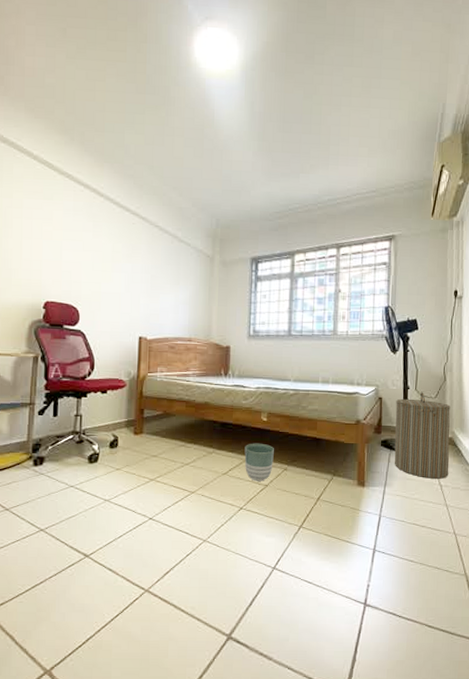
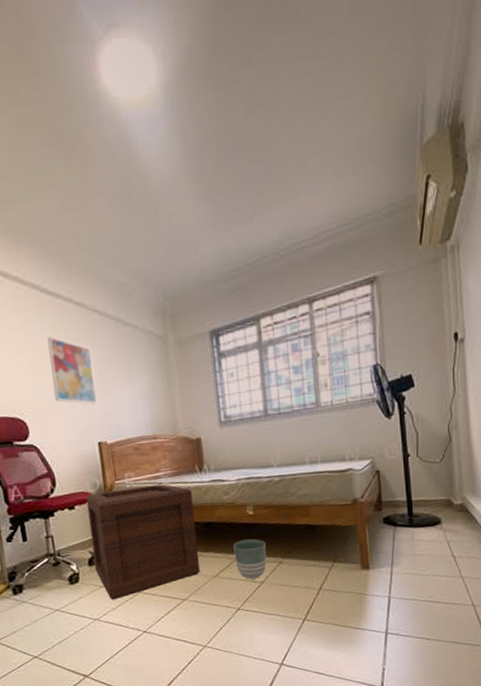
wall art: none [108,241,148,304] -> present [46,336,98,405]
wooden crate: none [114,381,215,483] -> present [85,484,200,599]
laundry hamper: present [394,392,451,479] -> none [396,457,462,552]

